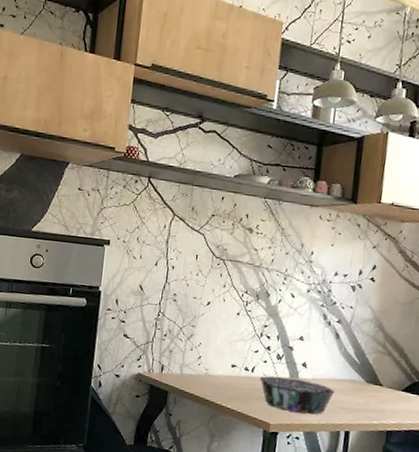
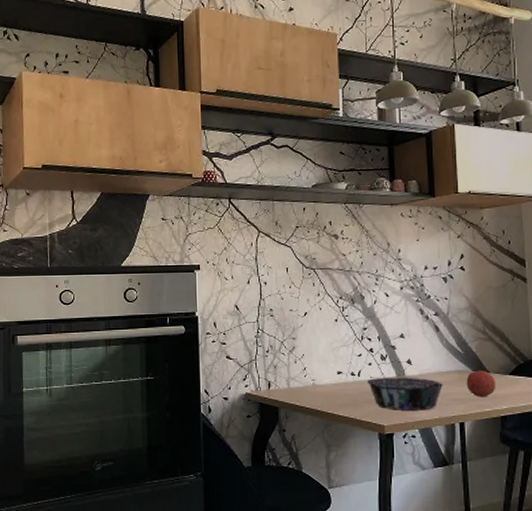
fruit: none [357,382,388,410] -> present [466,370,496,397]

